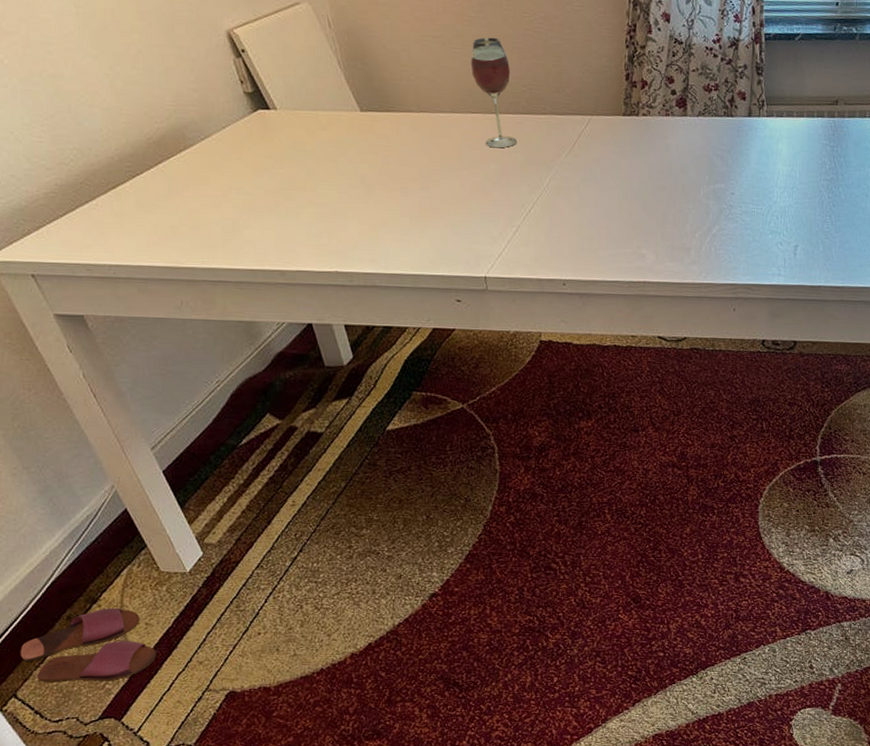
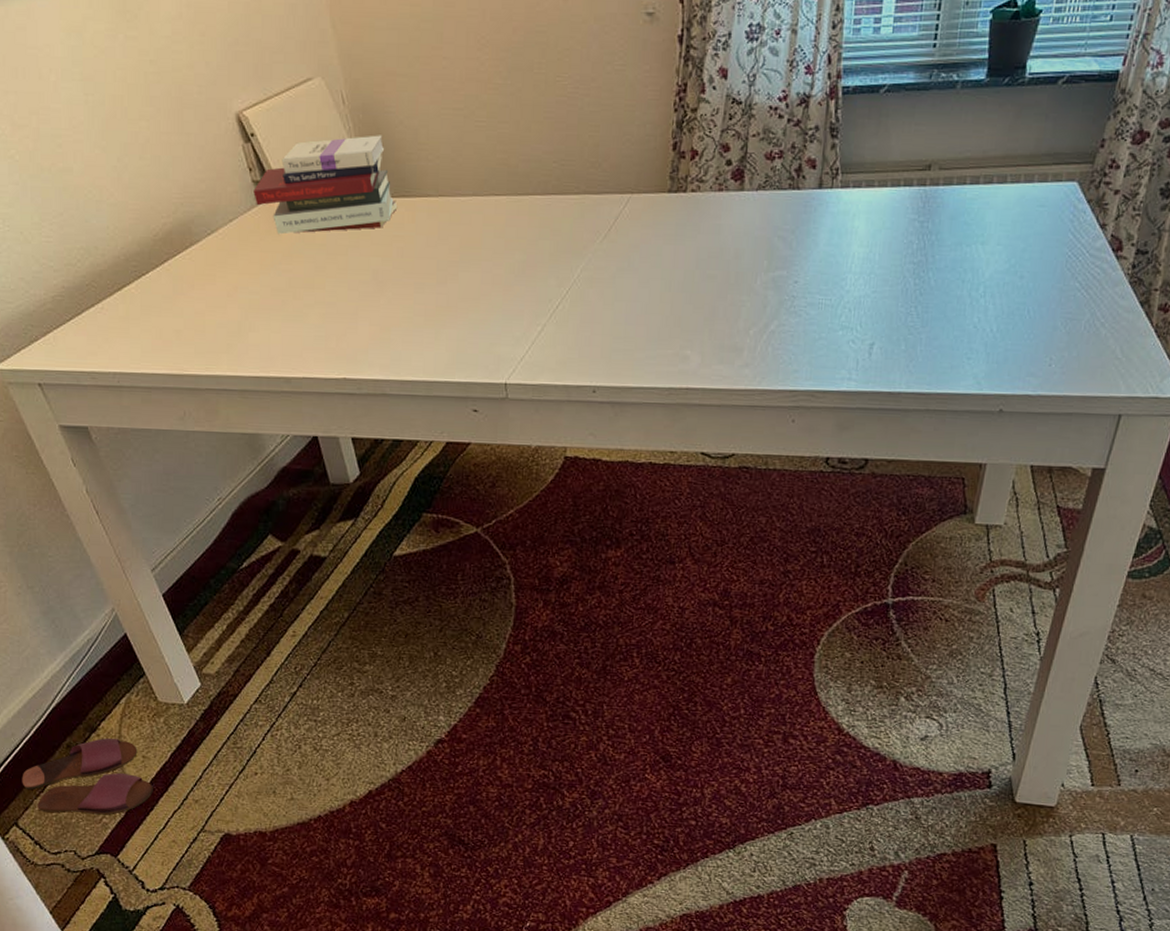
books: none [245,56,383,142] -> present [253,135,398,235]
wineglass: present [470,37,516,148] -> none [495,106,545,235]

